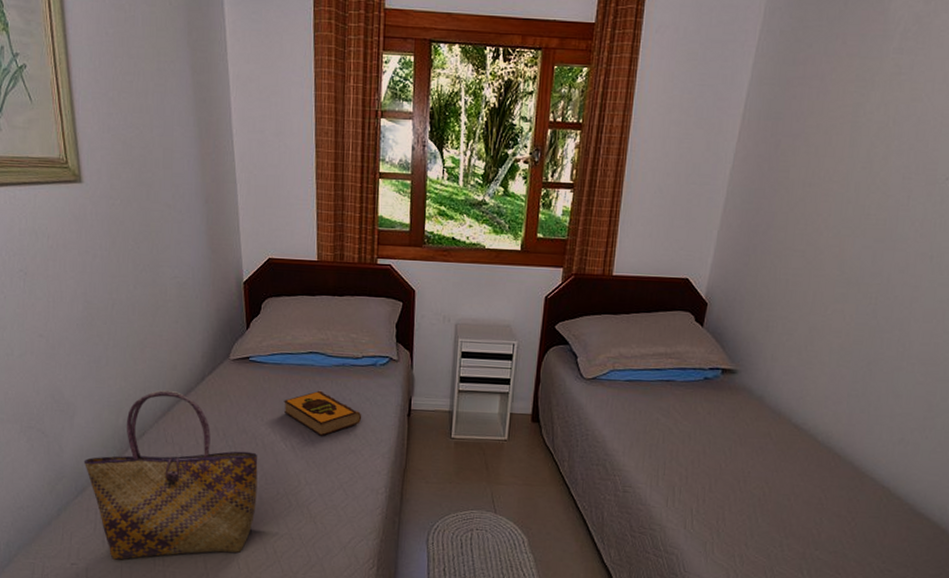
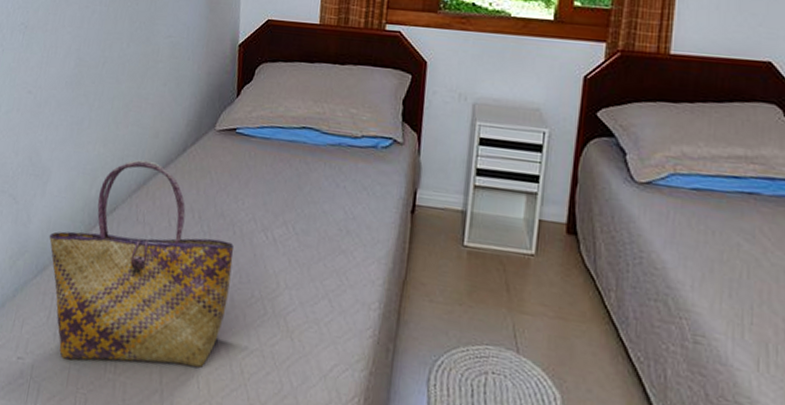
hardback book: present [284,390,362,436] -> none [269,173,357,229]

